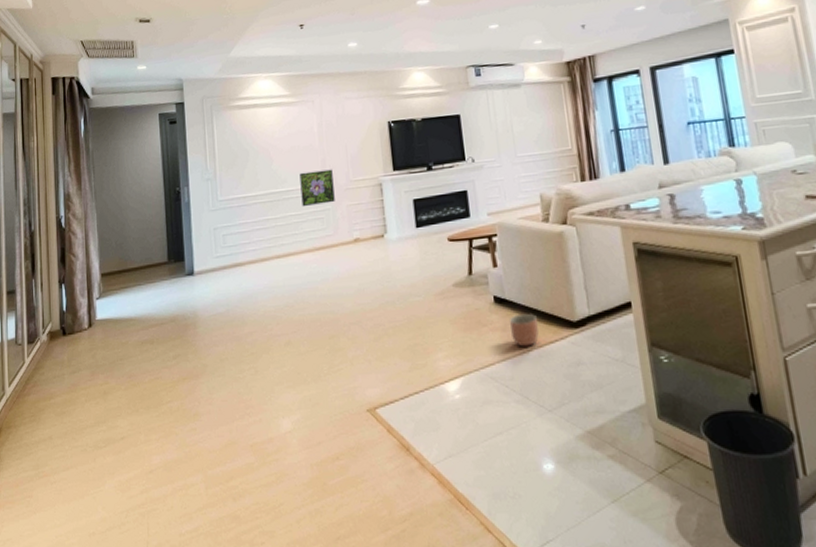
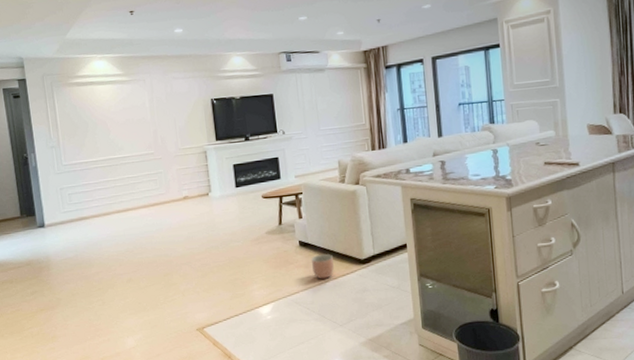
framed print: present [299,169,335,207] -> none [134,139,166,171]

